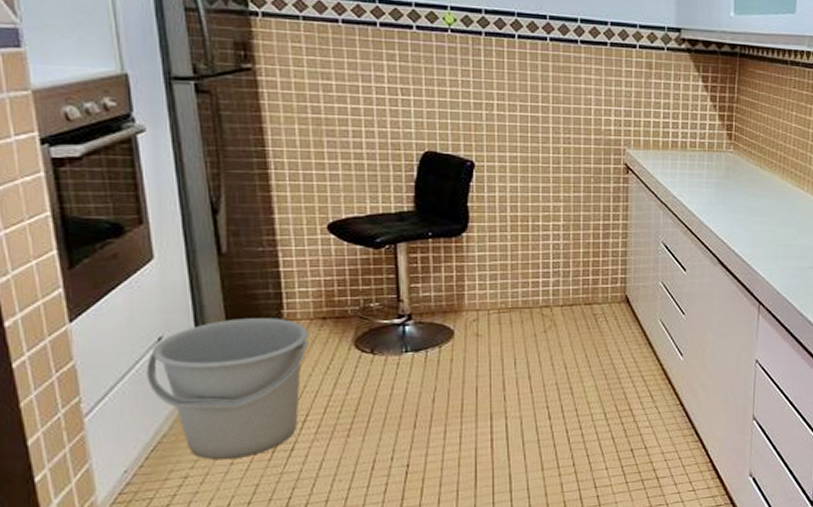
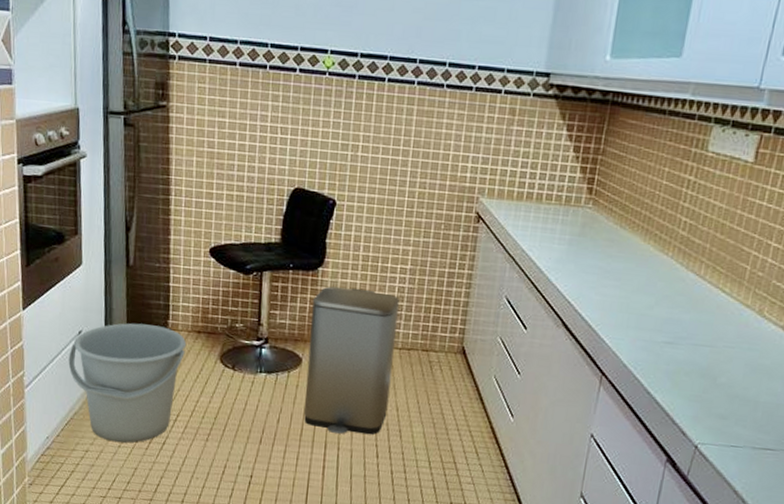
pedal bin: none [458,250,555,404] -> present [304,286,399,435]

